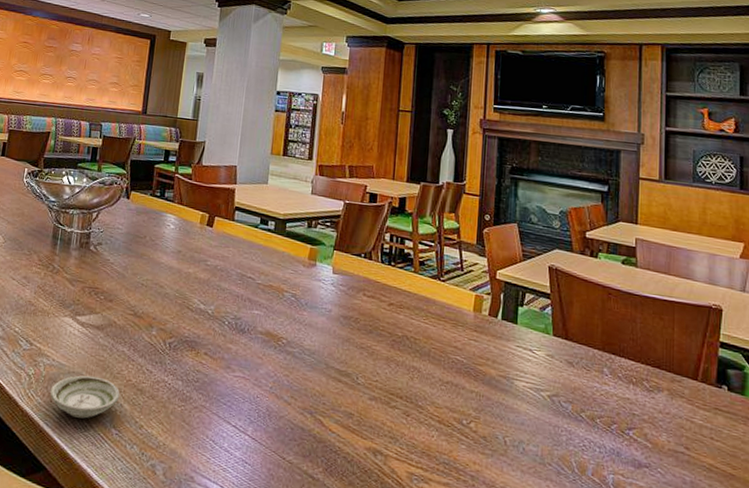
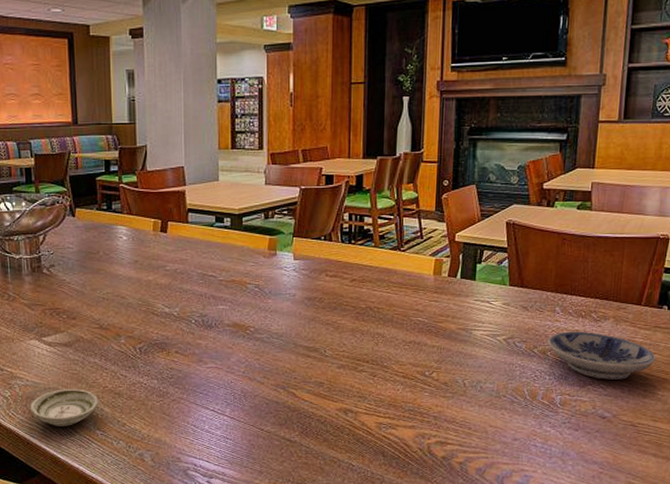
bowl: none [596,397,719,467] -> present [548,331,656,380]

